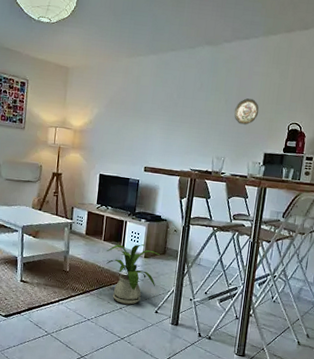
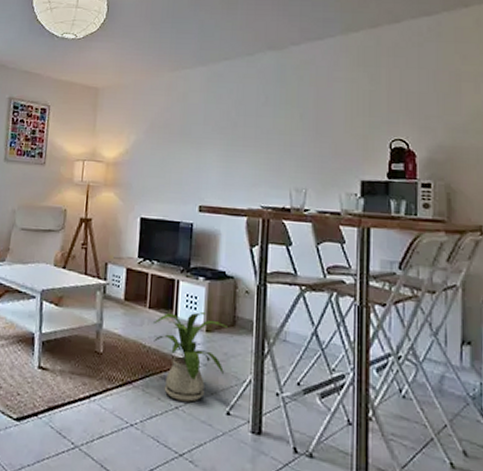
decorative plate: present [234,98,259,125] -> none [312,111,347,145]

